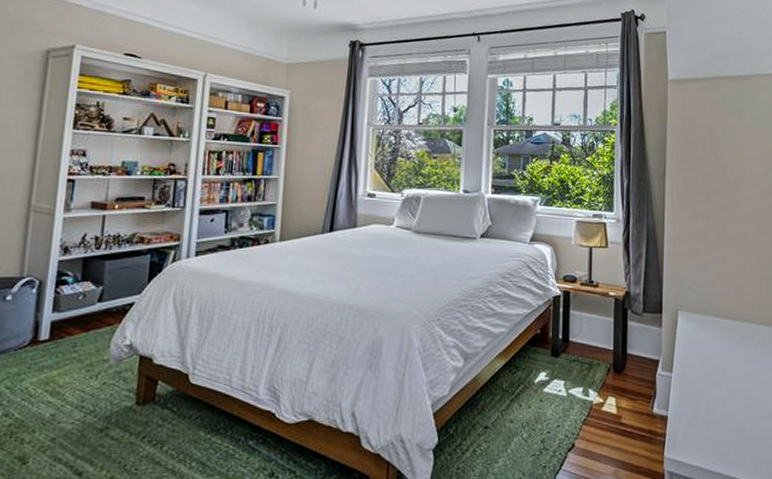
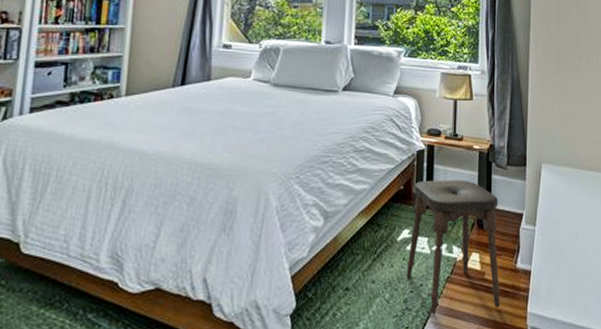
stool: none [543,325,637,455] -> present [406,180,501,315]

